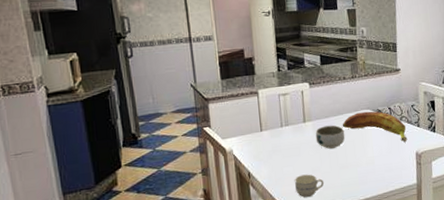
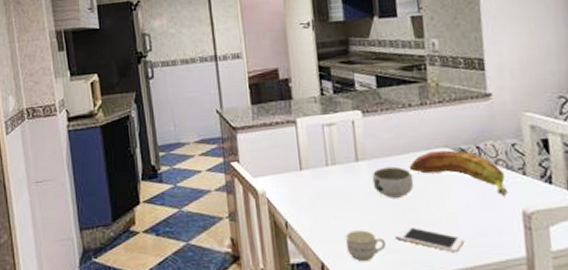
cell phone: none [331,168,378,185] -> present [395,226,465,253]

